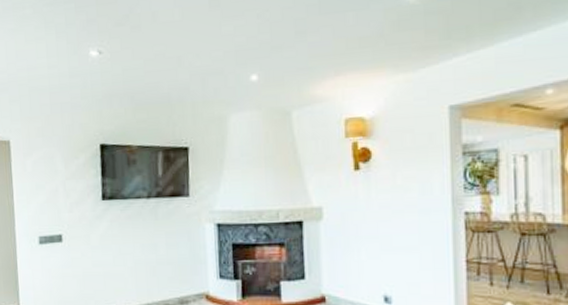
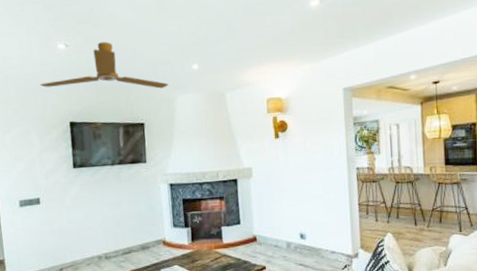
ceiling fan: none [68,47,220,105] -> present [40,41,168,89]

